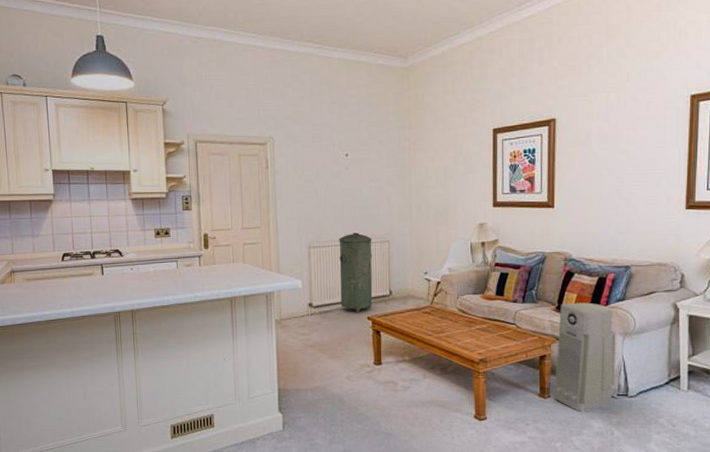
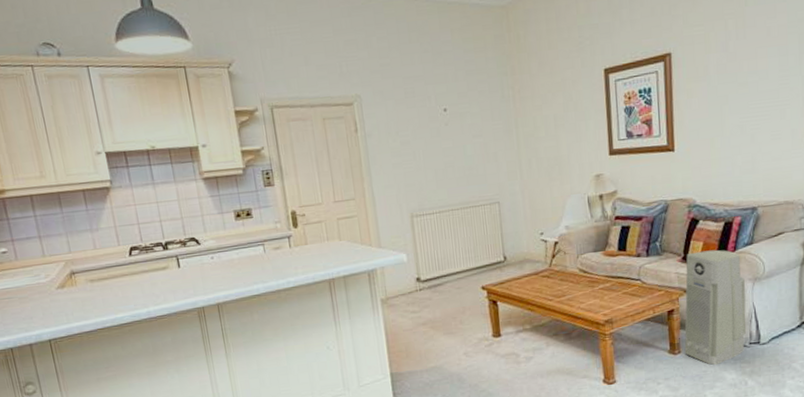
trash can: present [339,232,373,314] -> none [443,195,486,285]

